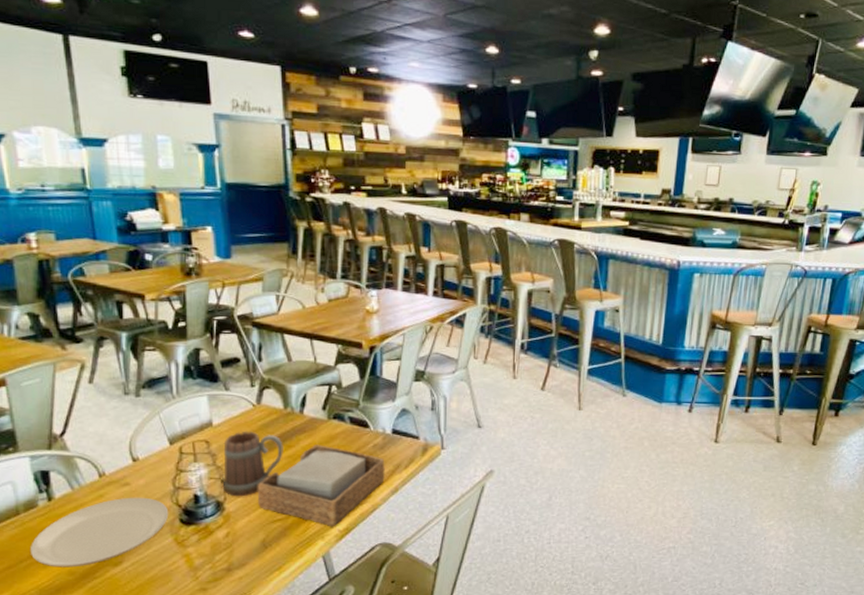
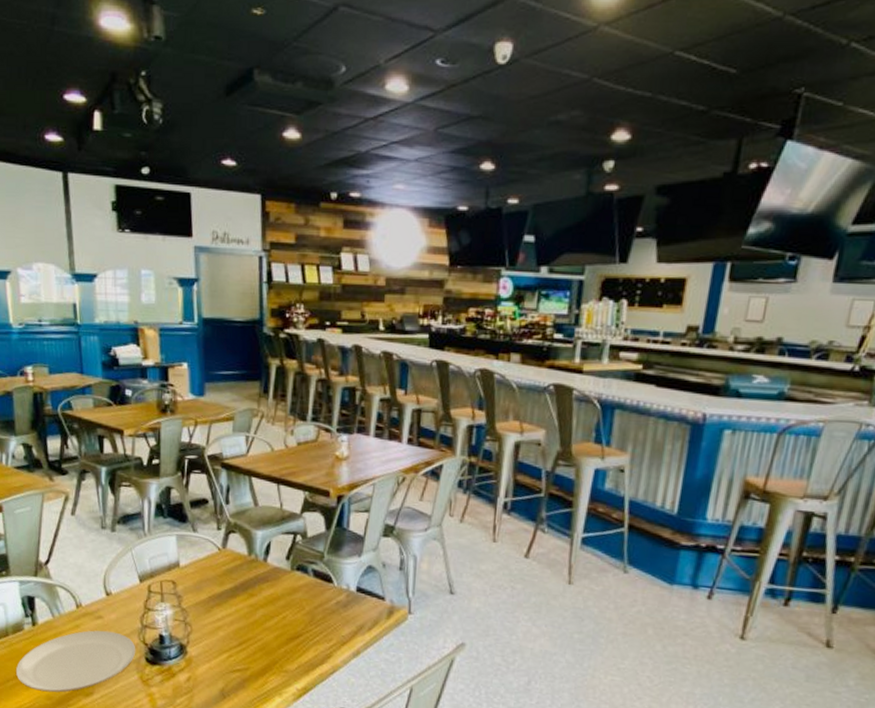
beer mug: present [223,431,283,497] -> none [187,574,246,642]
napkin holder: present [257,445,385,526] -> none [218,595,348,684]

